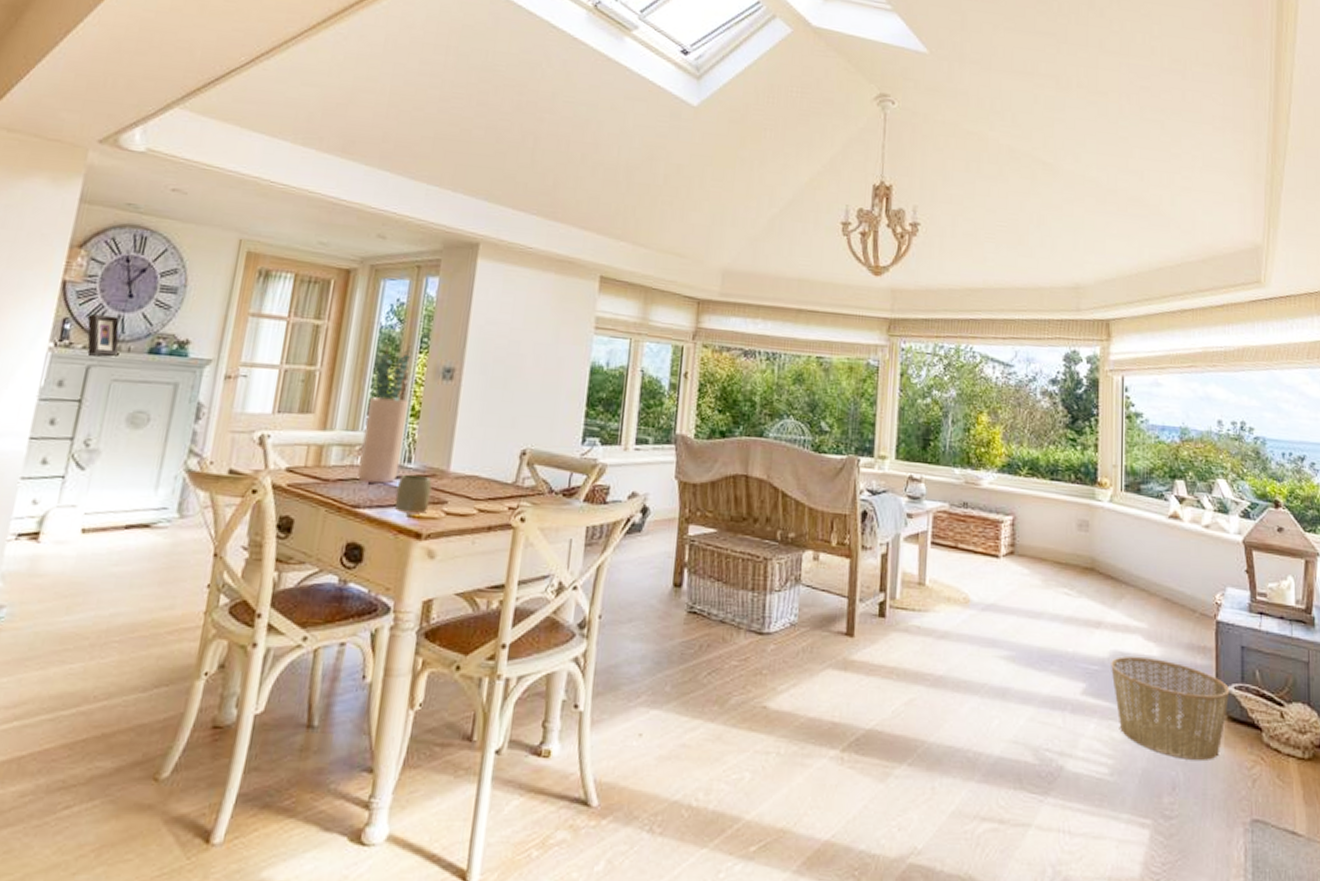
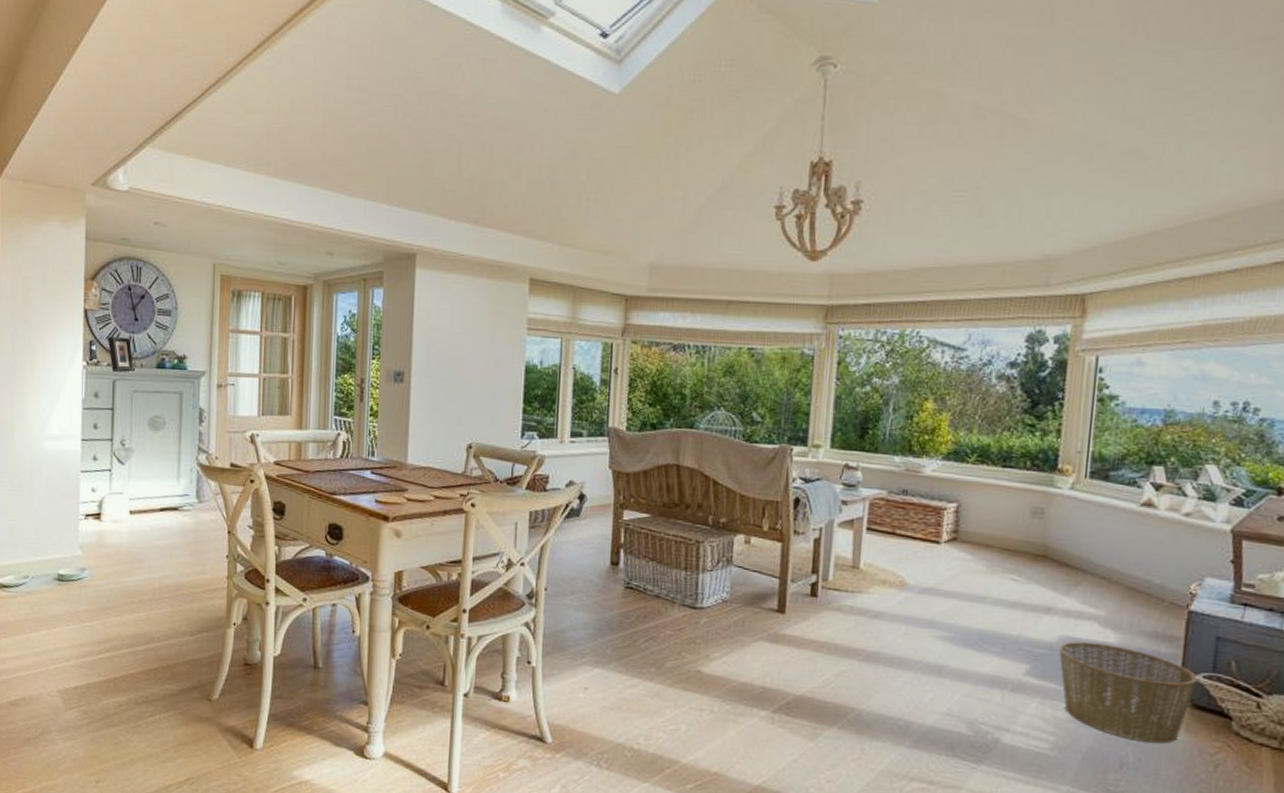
vase: present [357,345,412,484] -> none [332,352,367,475]
mug: present [394,474,432,513] -> none [364,466,394,499]

